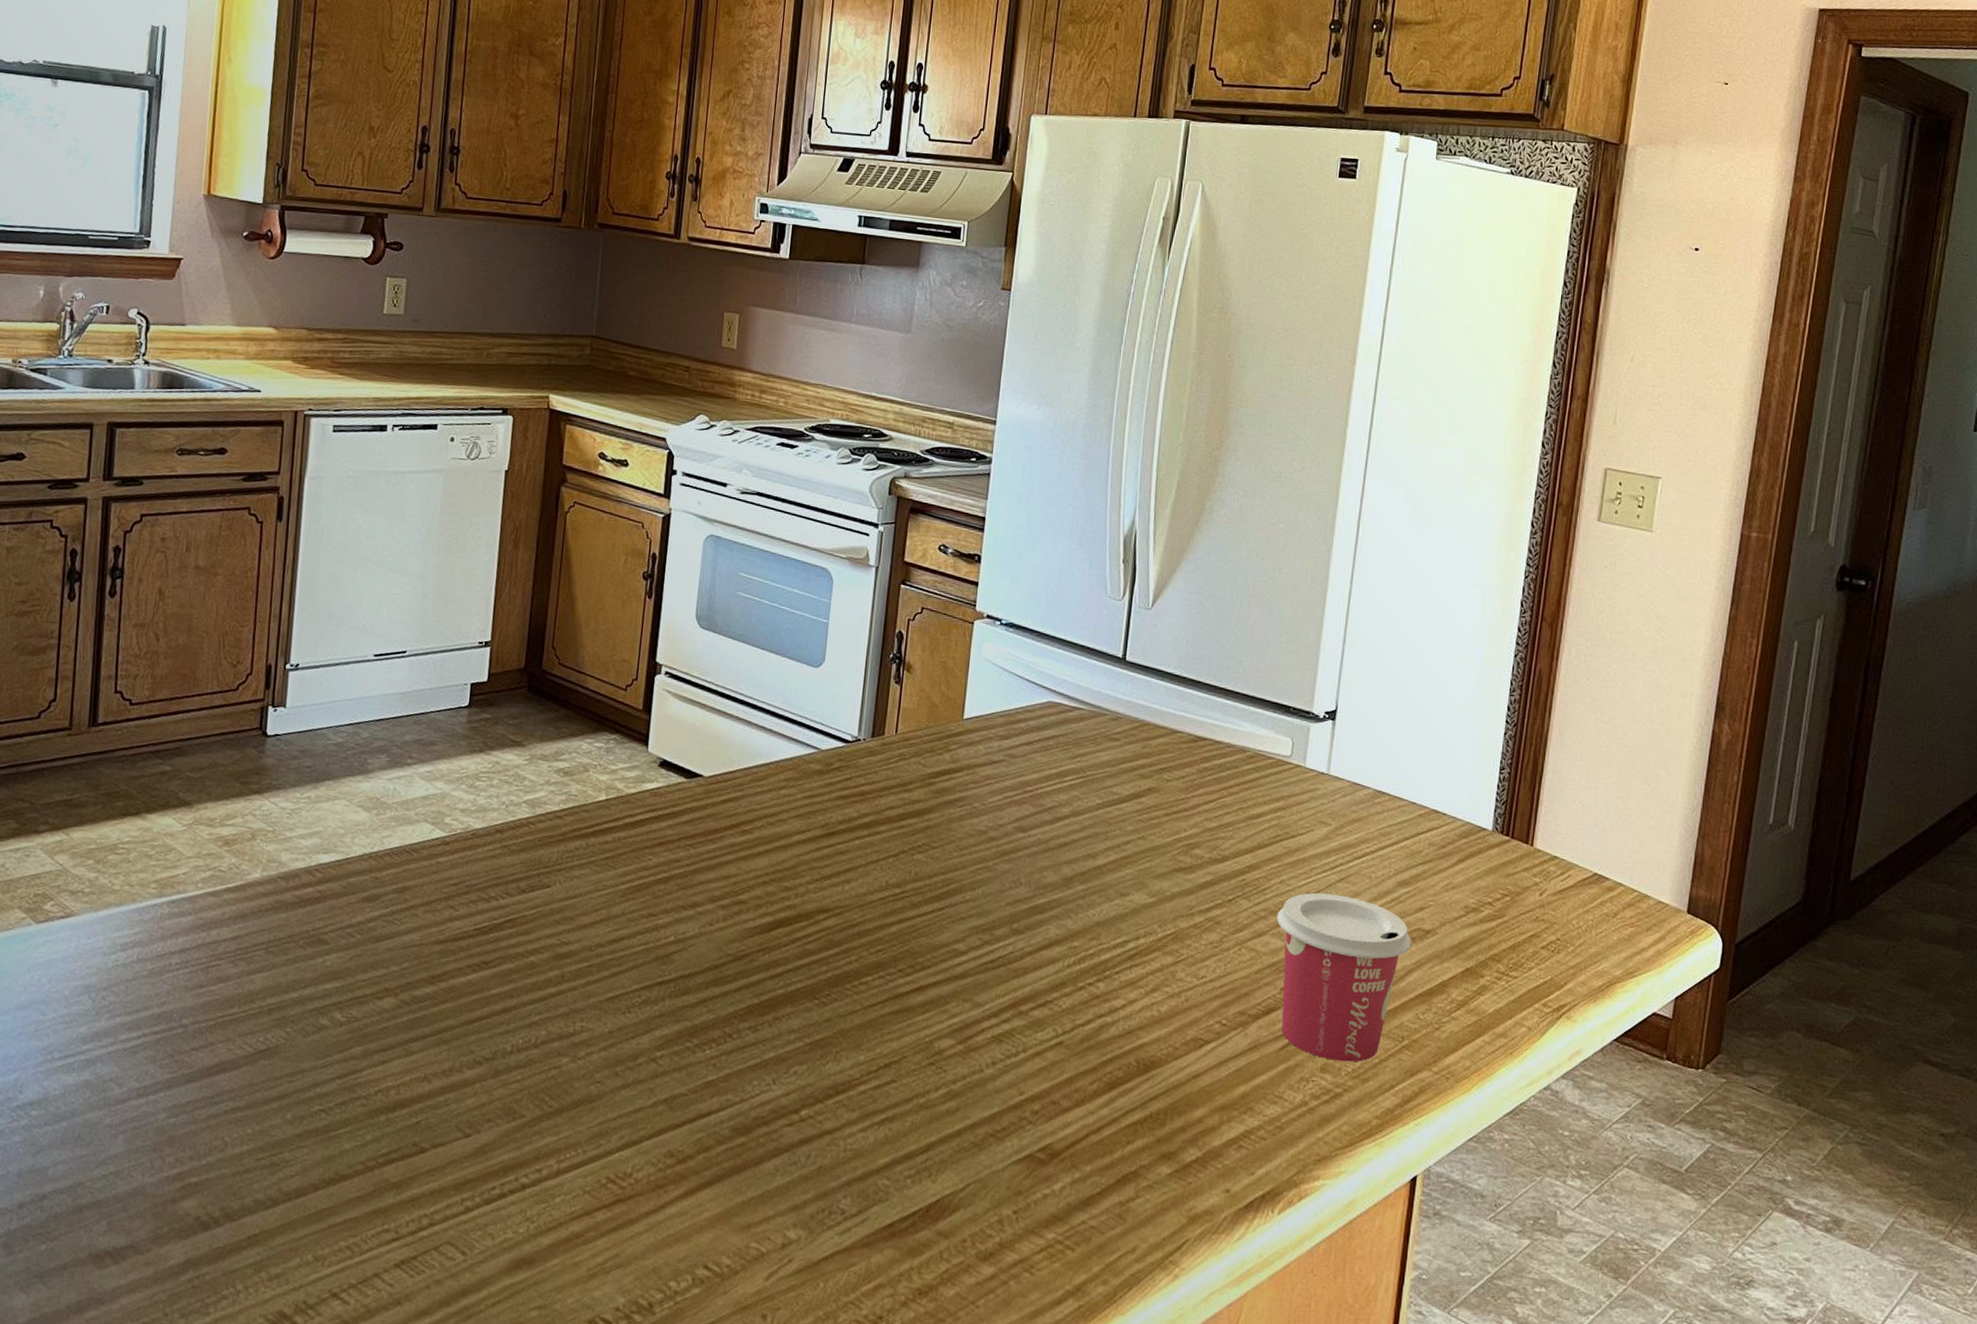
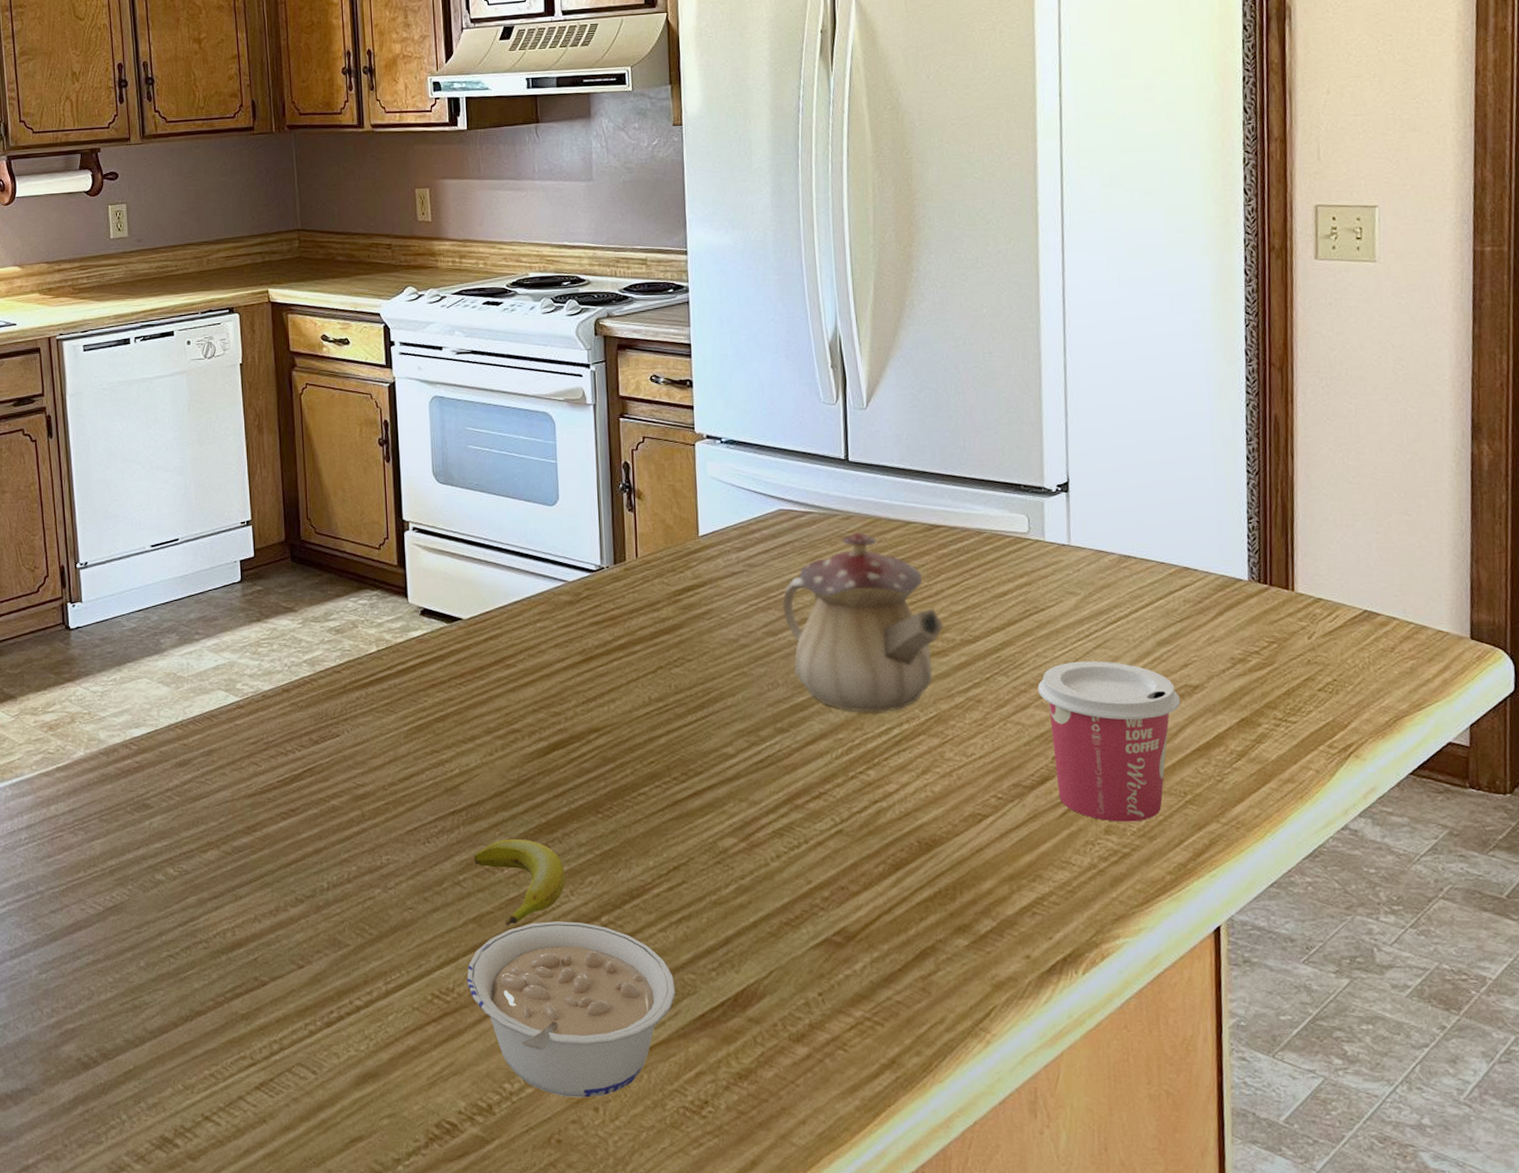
legume: none [647,1110,867,1304] -> present [466,921,676,1098]
banana: none [676,1017,770,1111] -> present [474,838,565,926]
teapot: none [1037,734,1195,924] -> present [782,531,944,712]

